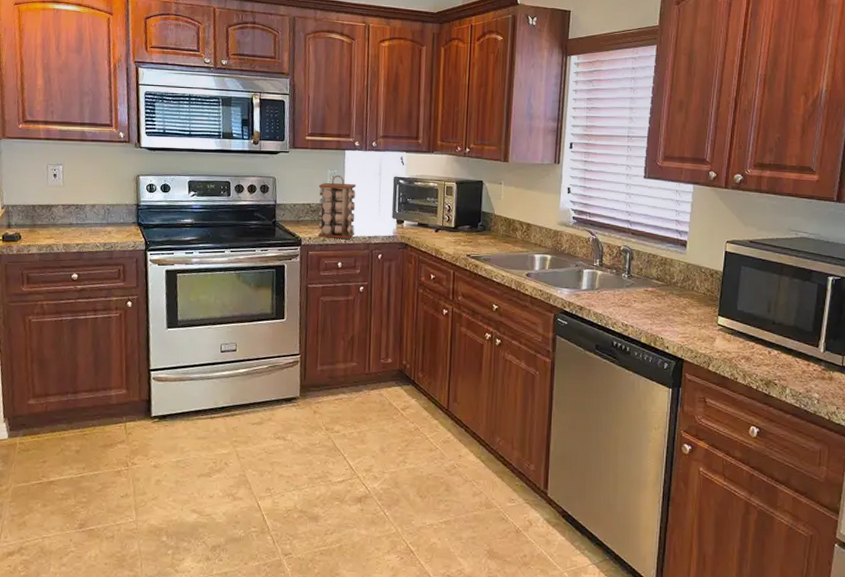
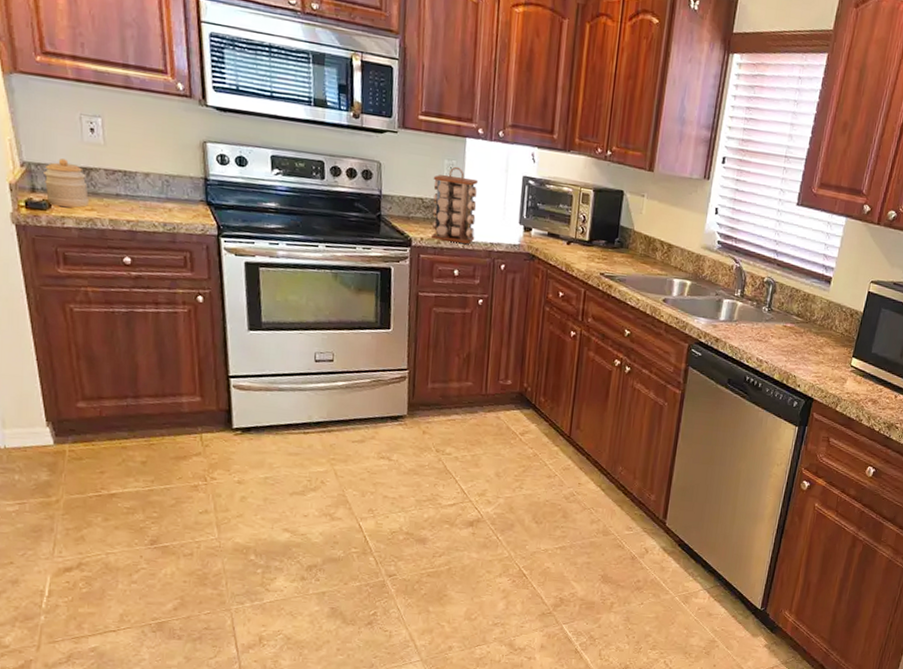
jar: none [17,200,50,238] -> present [44,158,90,208]

